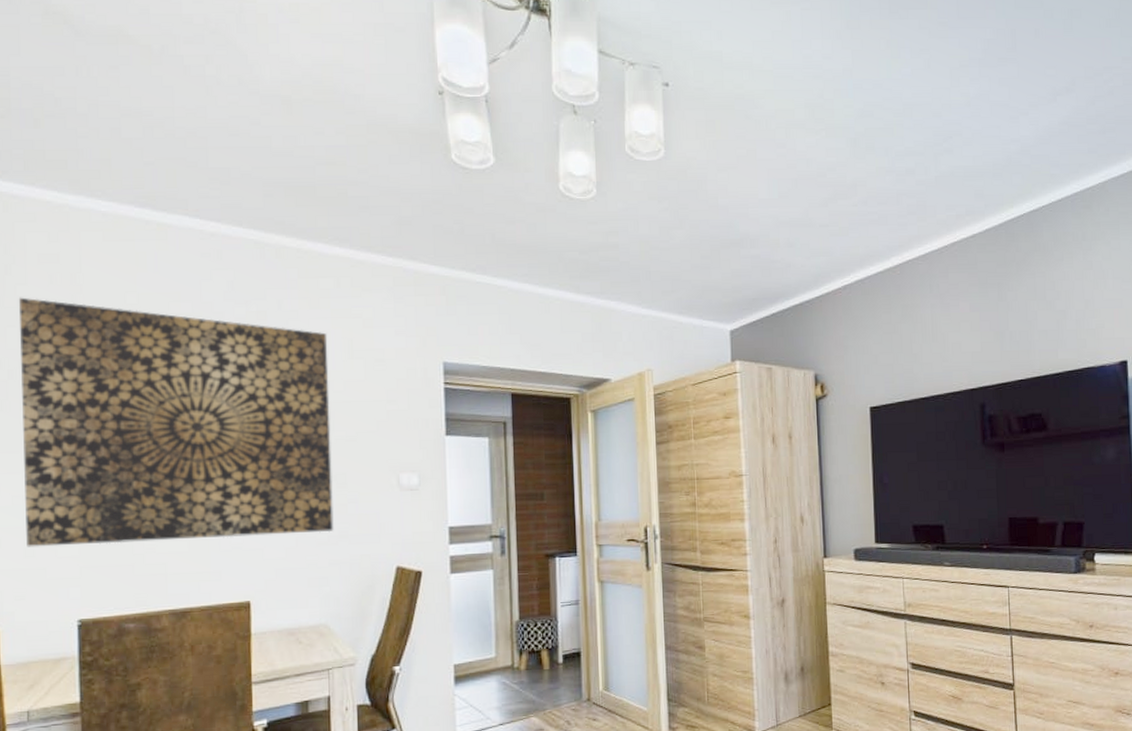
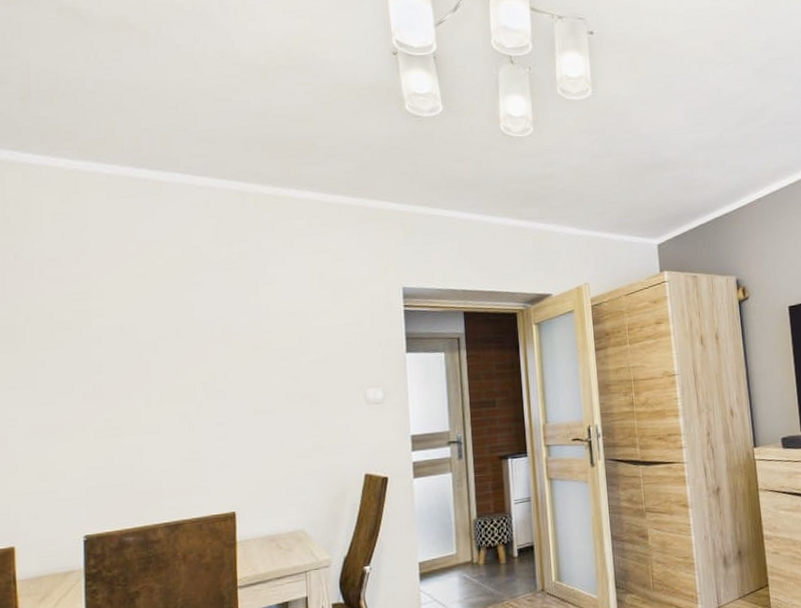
wall art: present [19,297,334,547] -> none [36,251,309,472]

